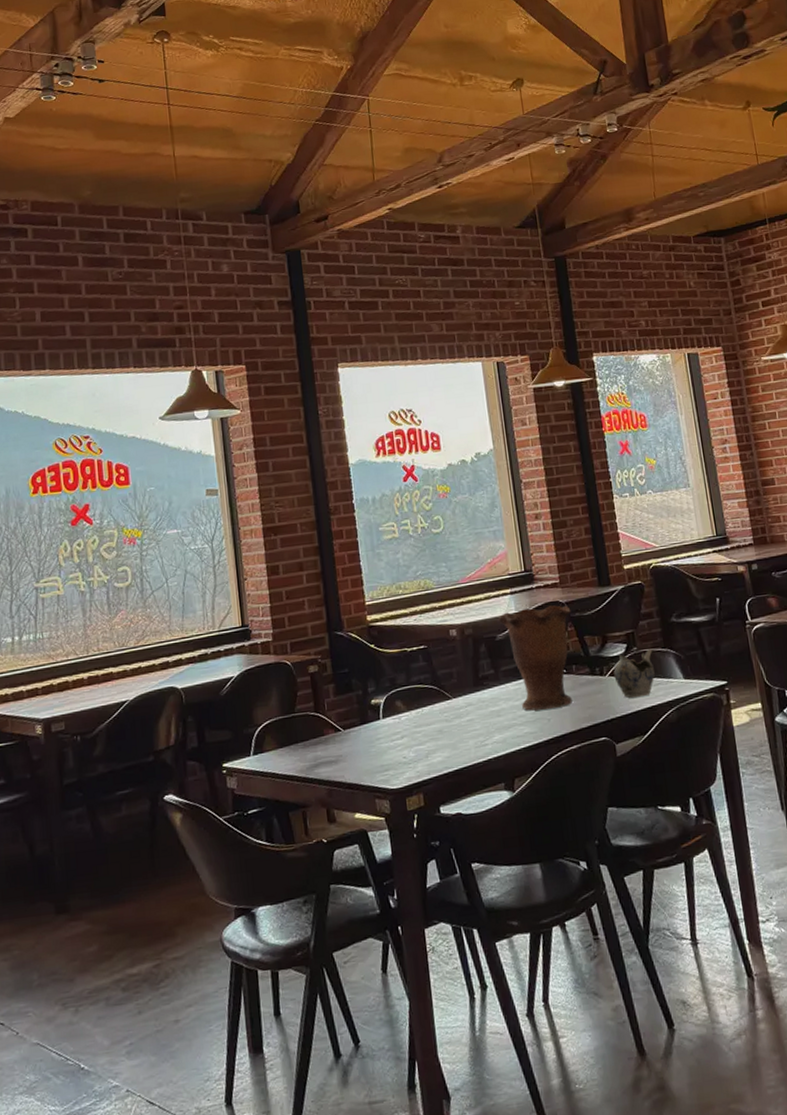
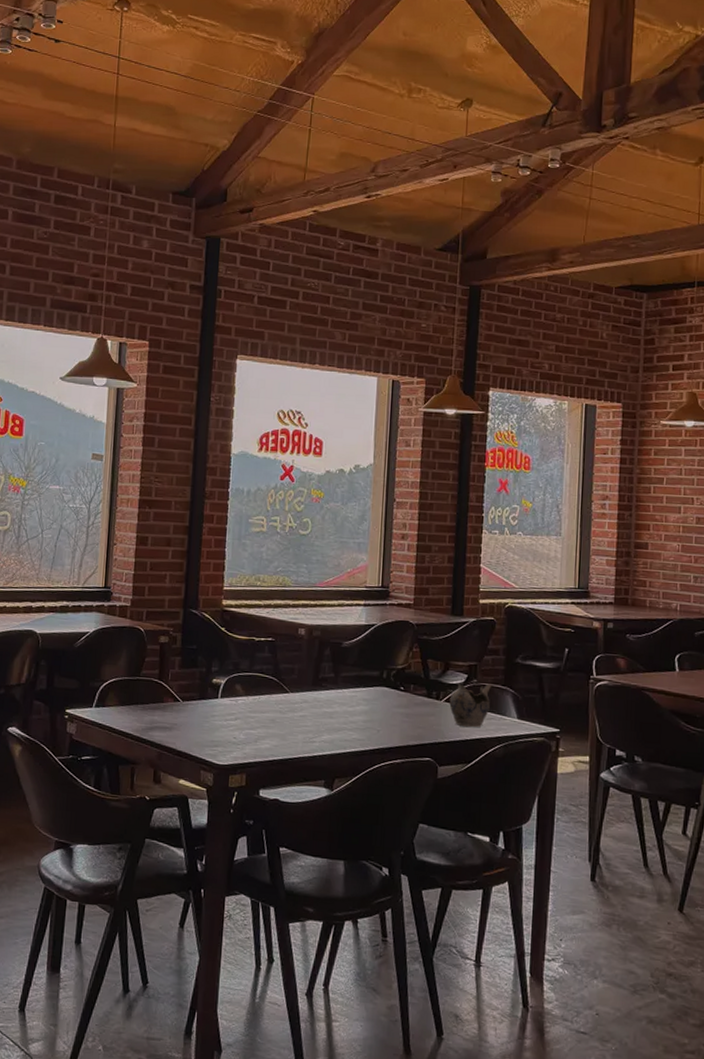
vase: present [497,605,572,711] -> none [346,622,420,722]

